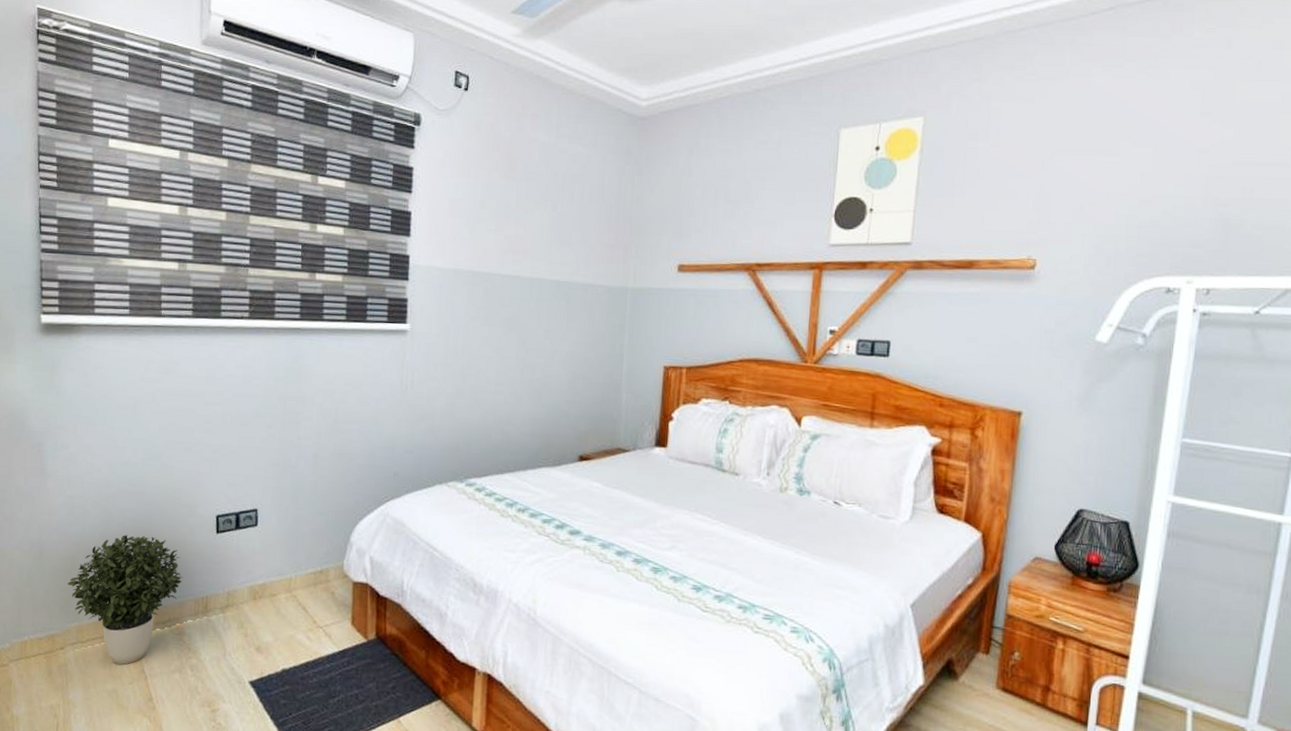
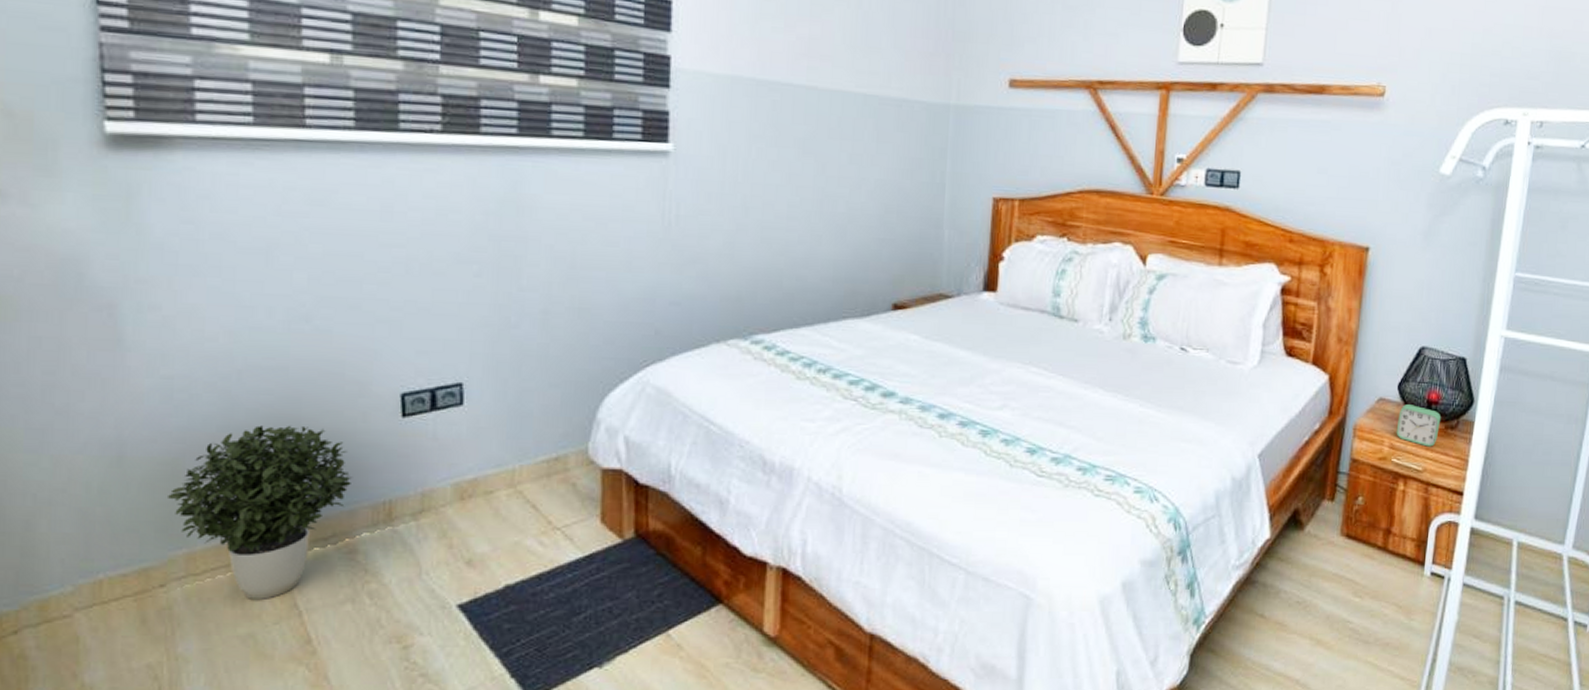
alarm clock: none [1053,565,1103,608] -> present [1396,404,1442,447]

